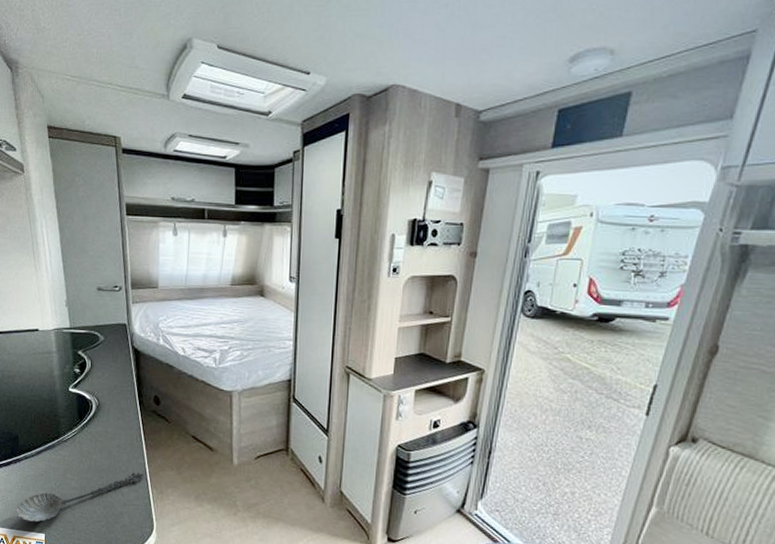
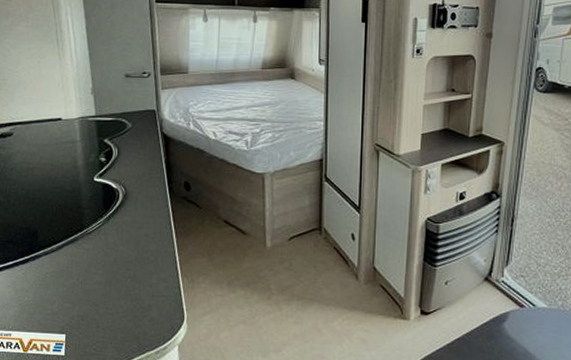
spoon: present [15,472,144,523] -> none [33,261,174,323]

